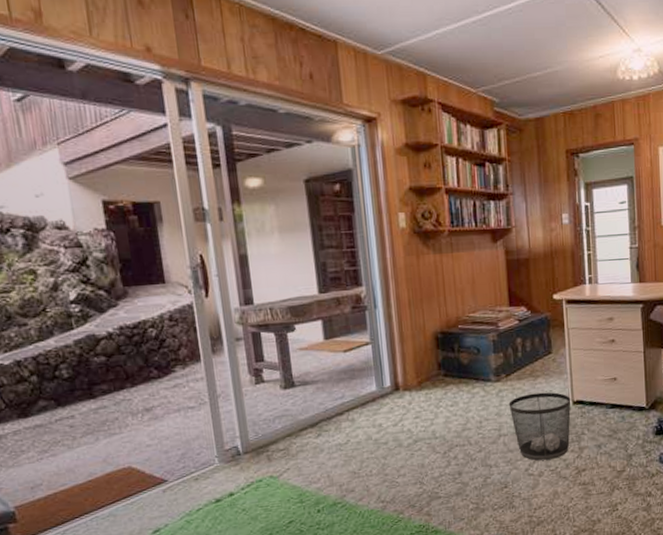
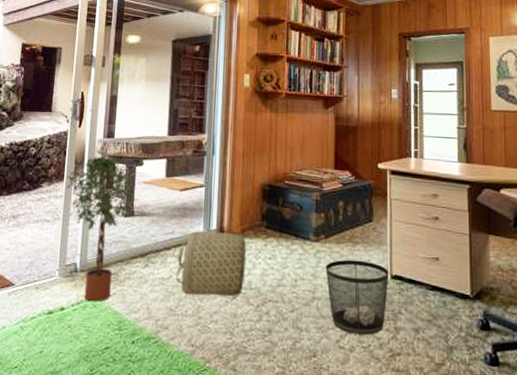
potted tree: none [203,324,297,481] -> present [66,154,139,302]
basket: none [352,378,428,456] -> present [175,223,247,302]

